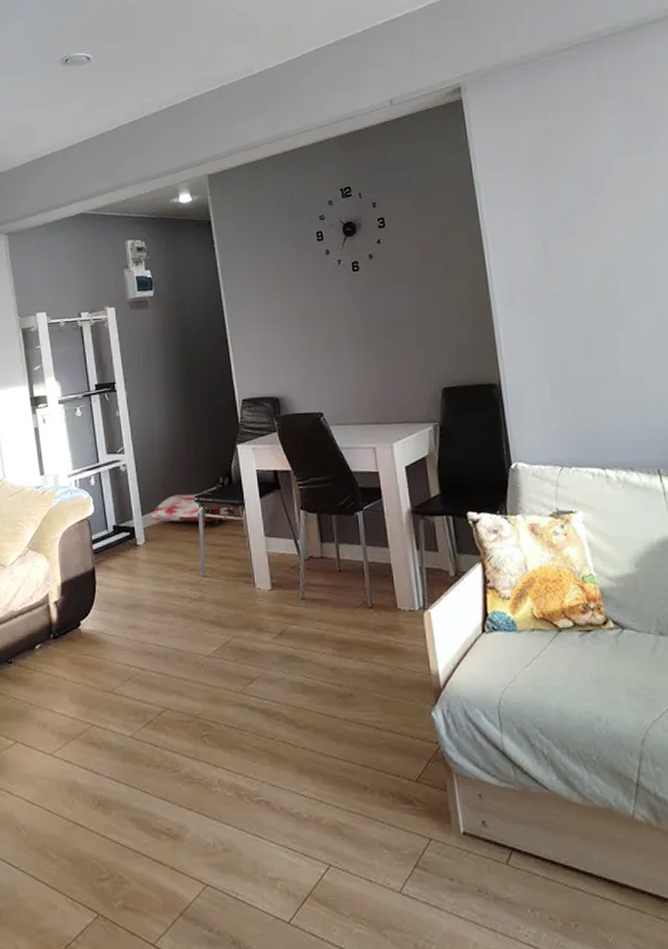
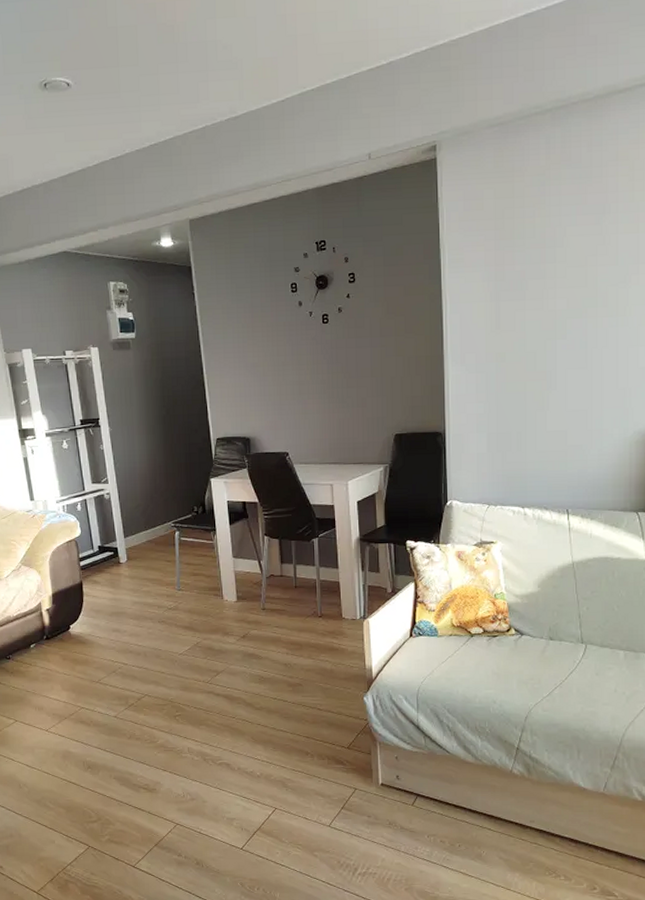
bag: present [149,489,235,528] -> none [131,516,208,549]

